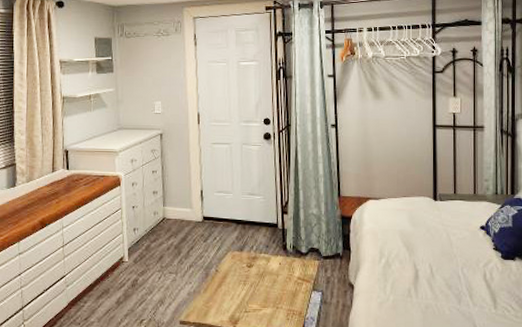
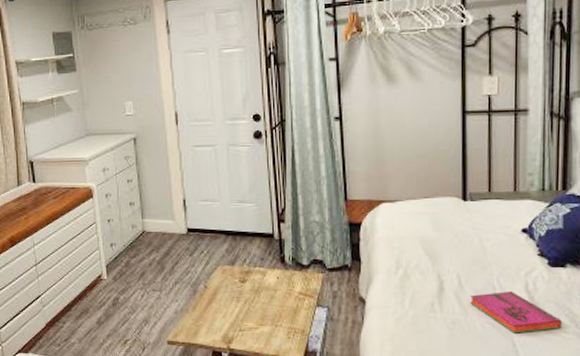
hardback book: none [440,279,513,318] -> present [470,290,562,334]

